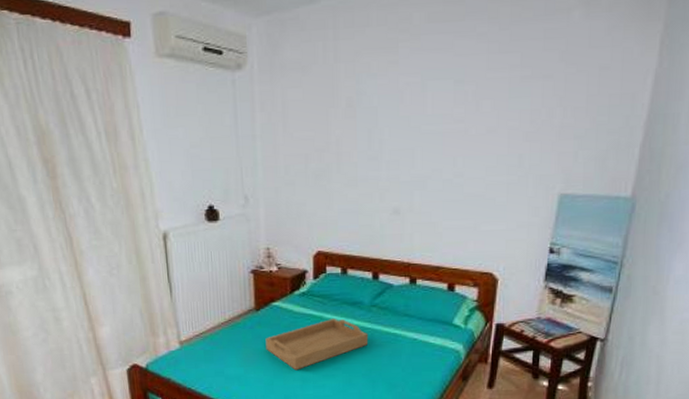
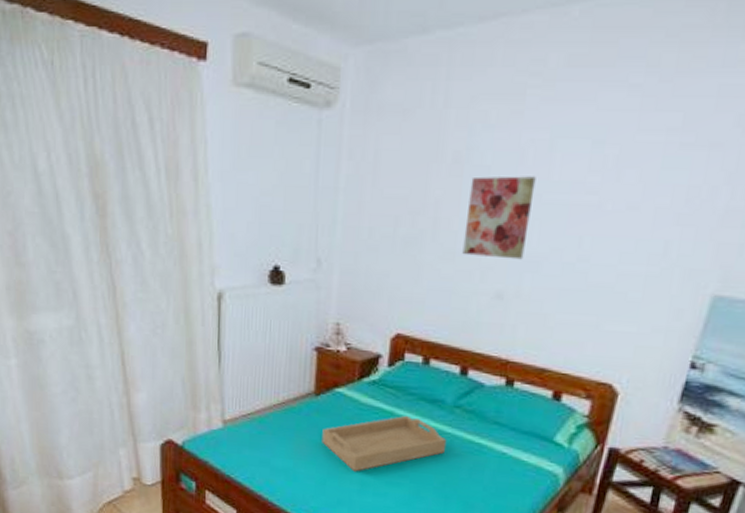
wall art: none [363,112,414,181] -> present [462,176,536,260]

